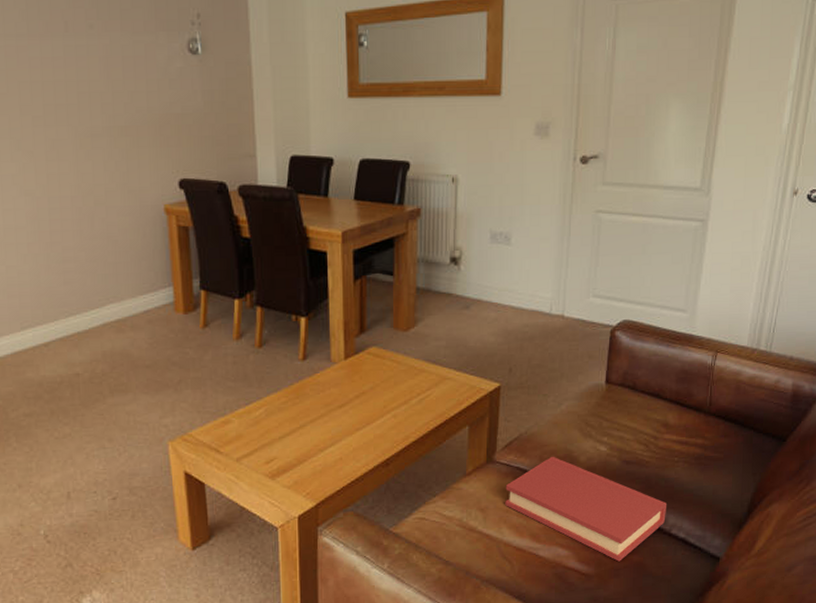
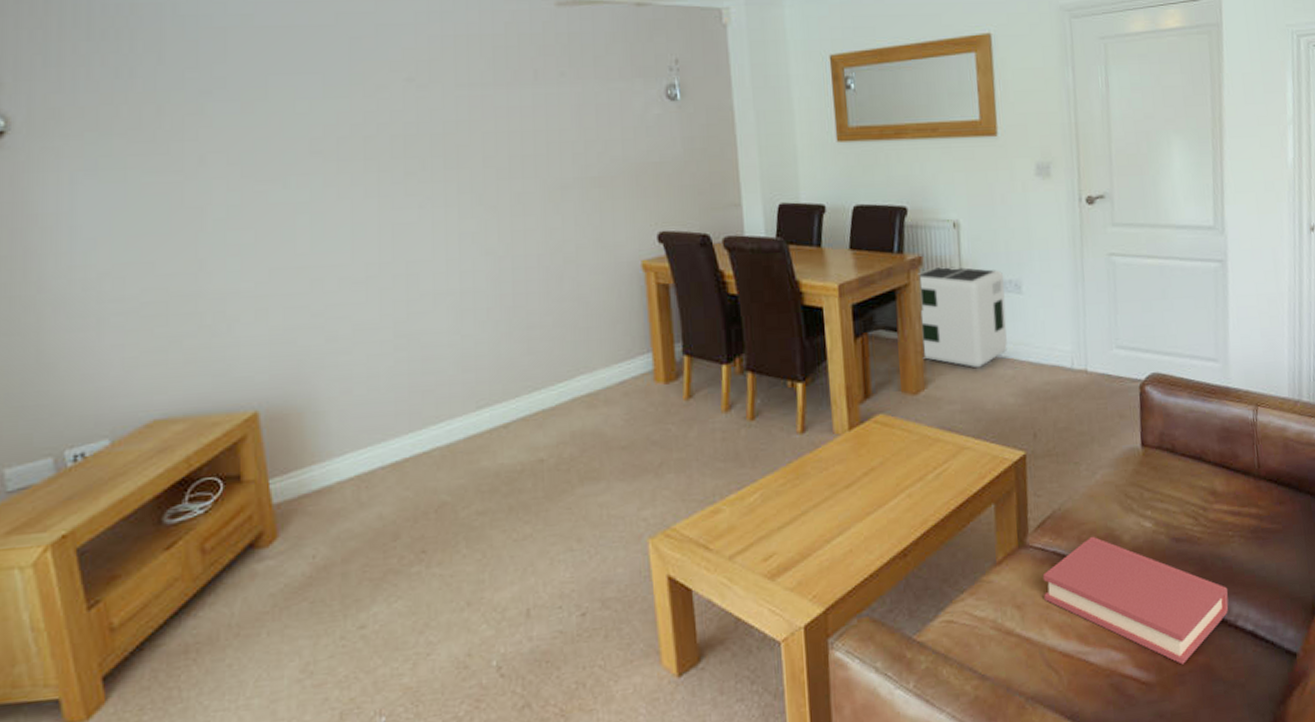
air purifier: none [414,217,494,310] -> present [917,265,1008,368]

